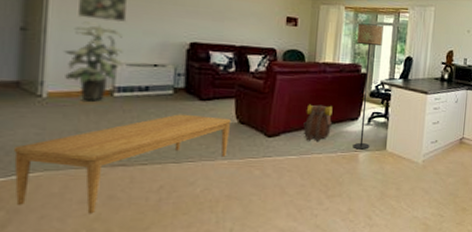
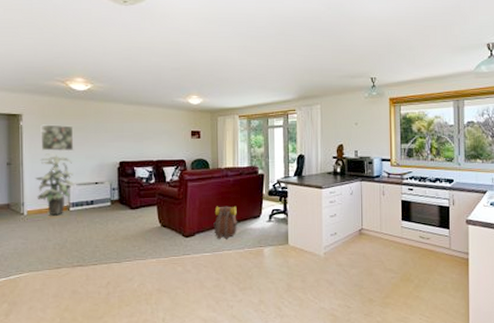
coffee table: present [13,114,232,214] -> none [9,221,156,306]
floor lamp: present [353,23,383,150] -> none [252,128,275,245]

